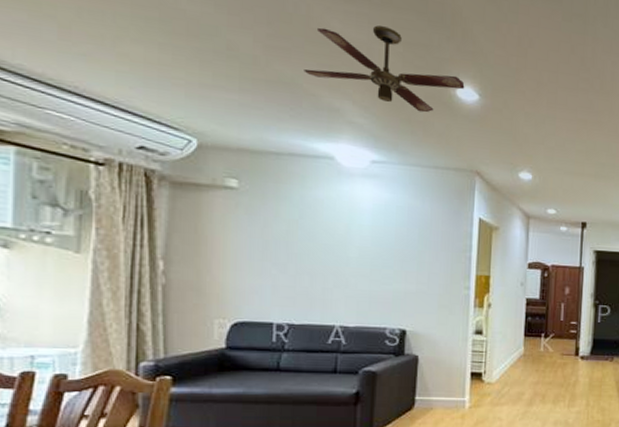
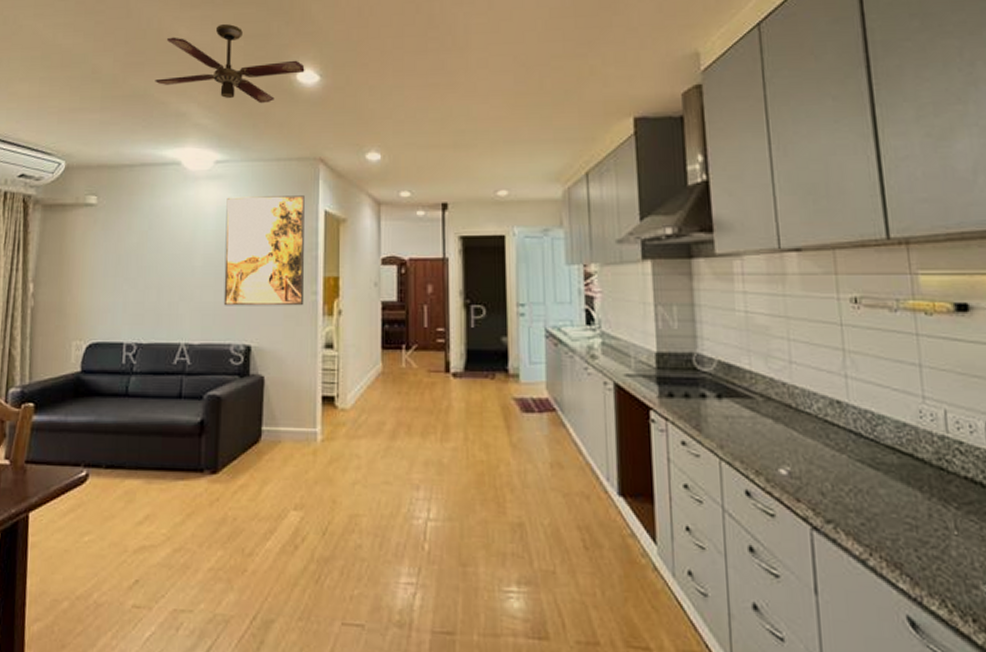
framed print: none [379,196,461,299] -> present [223,195,305,306]

